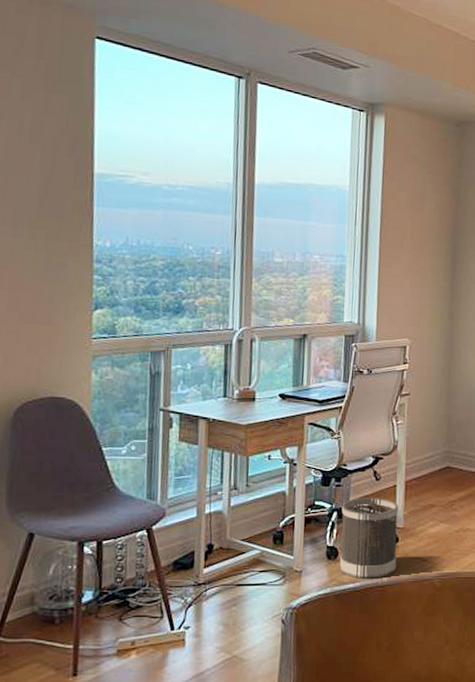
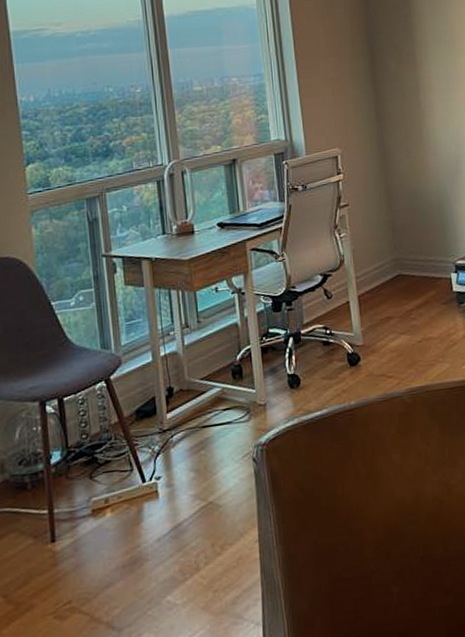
wastebasket: present [340,498,398,579] -> none [296,317,363,405]

